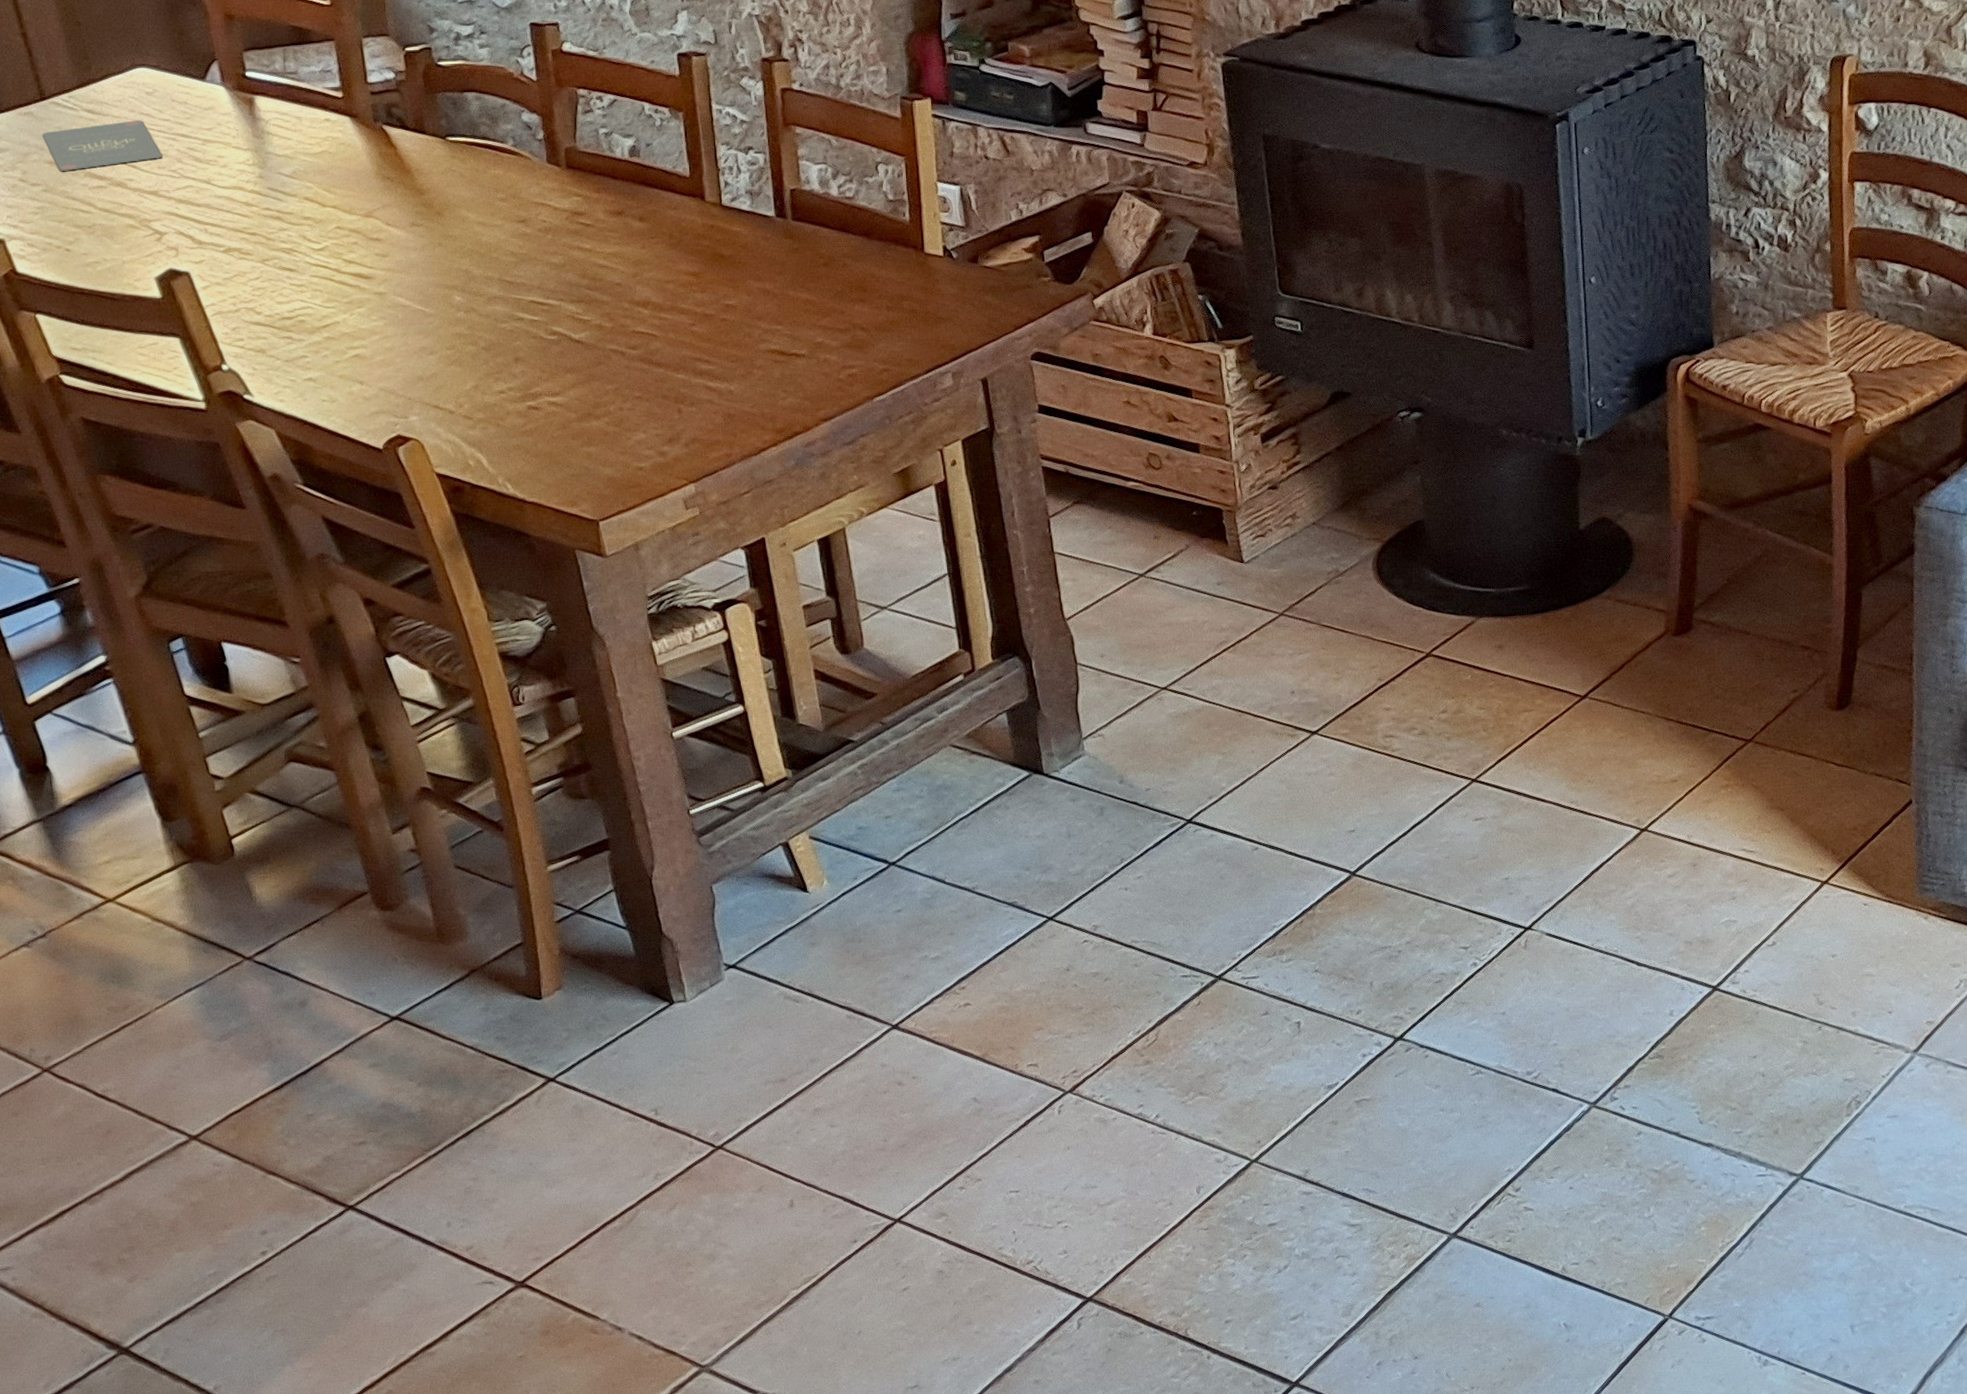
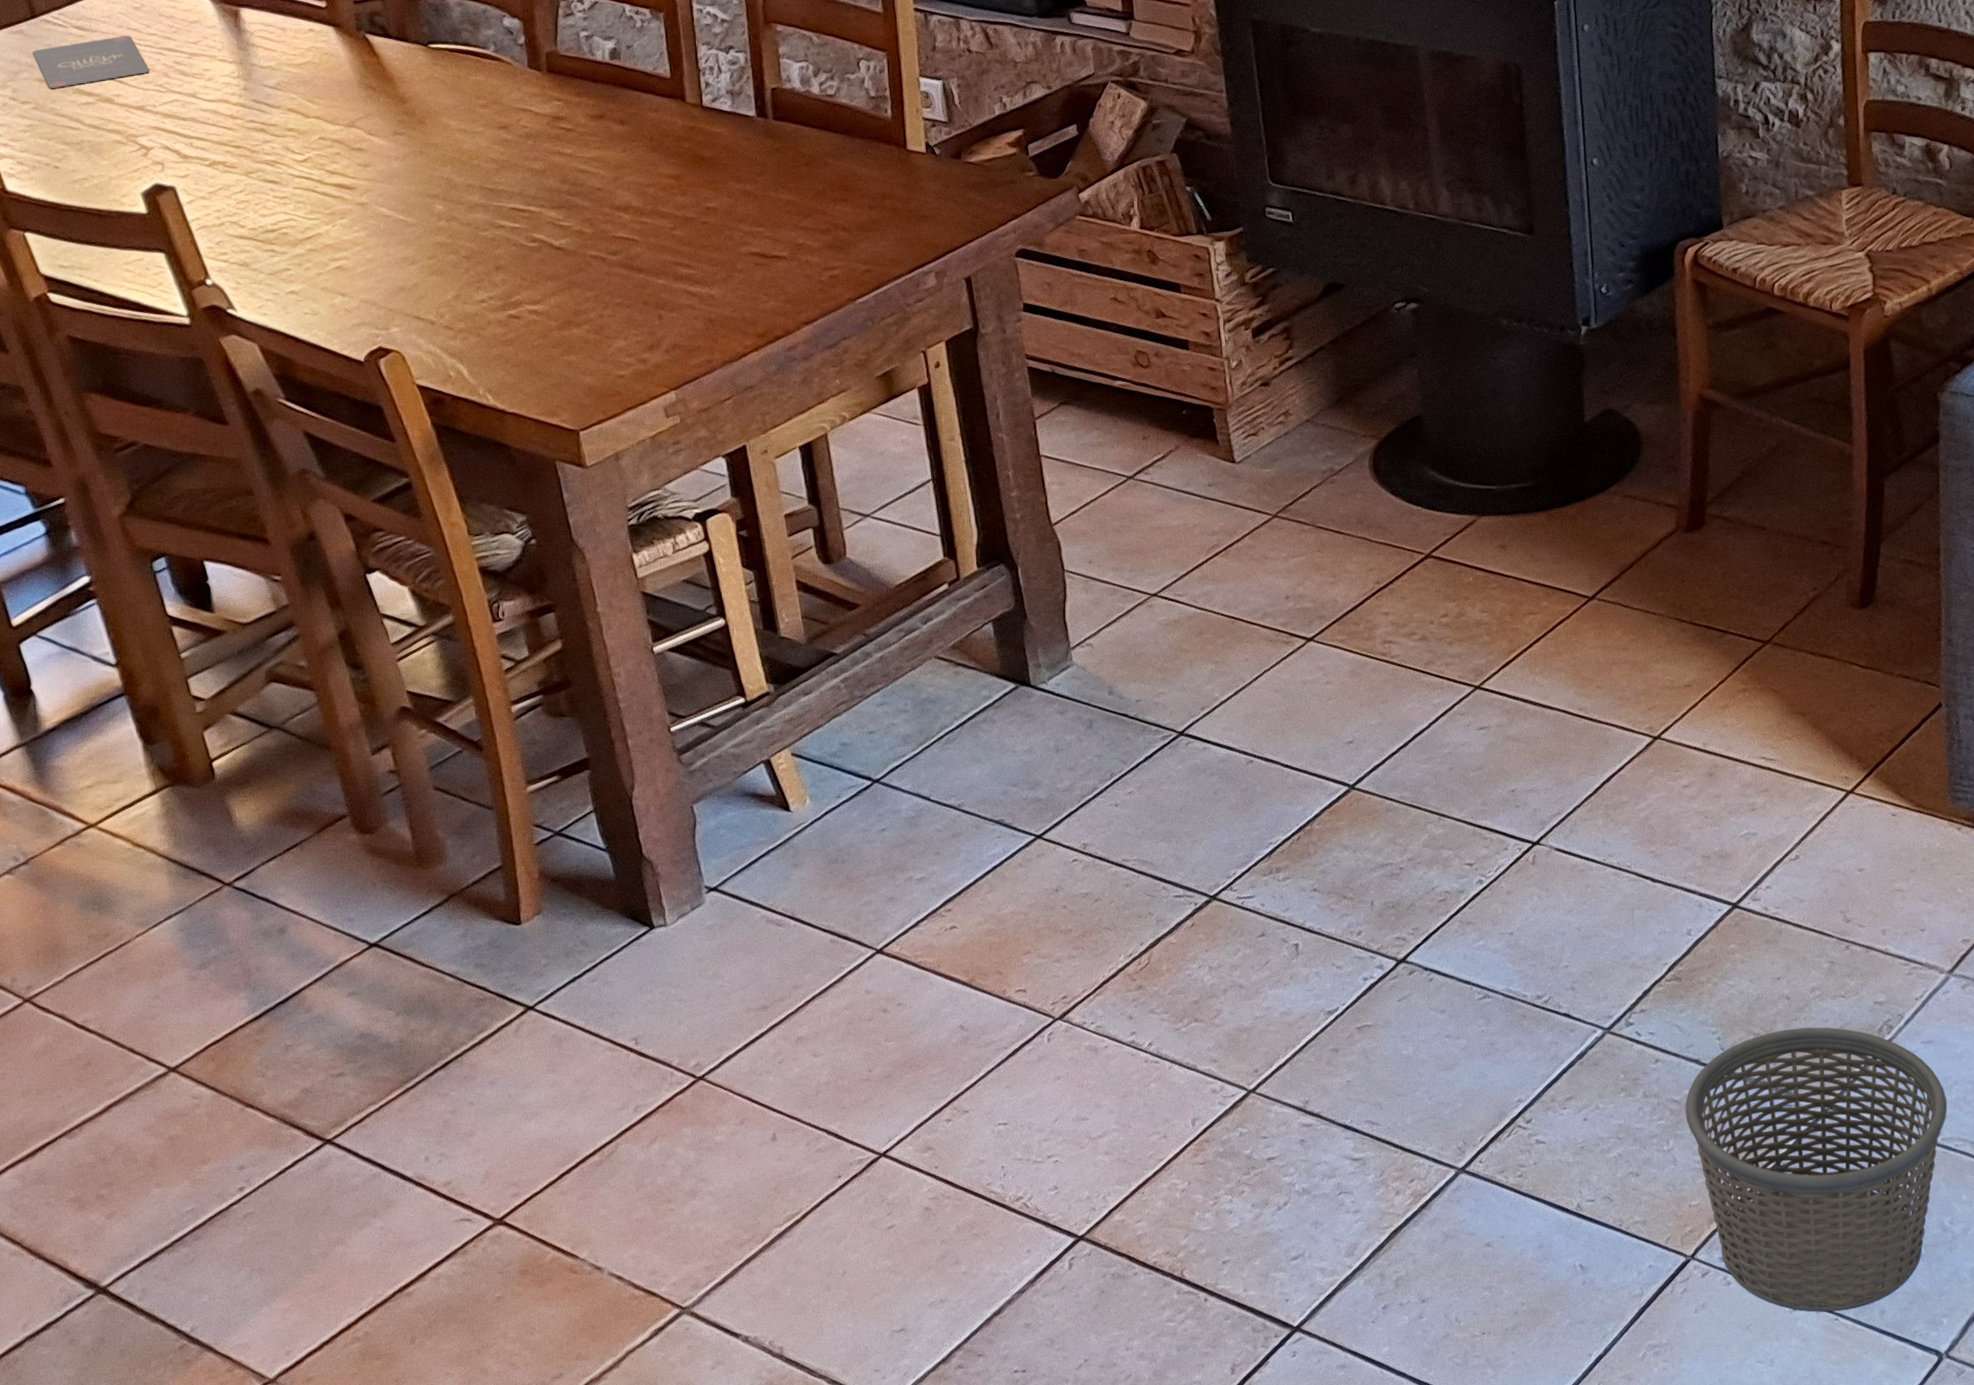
basket: none [1665,1102,1911,1367] -> present [1685,1027,1948,1312]

